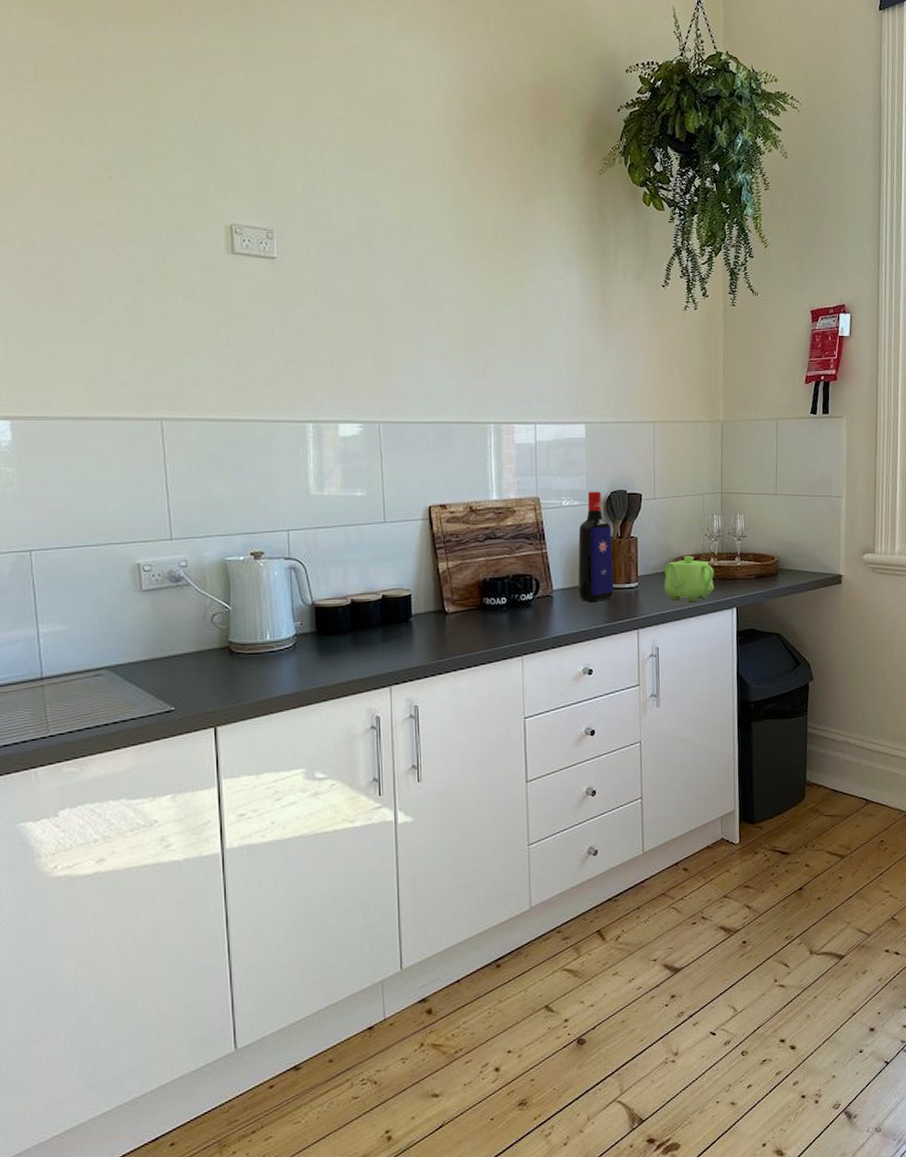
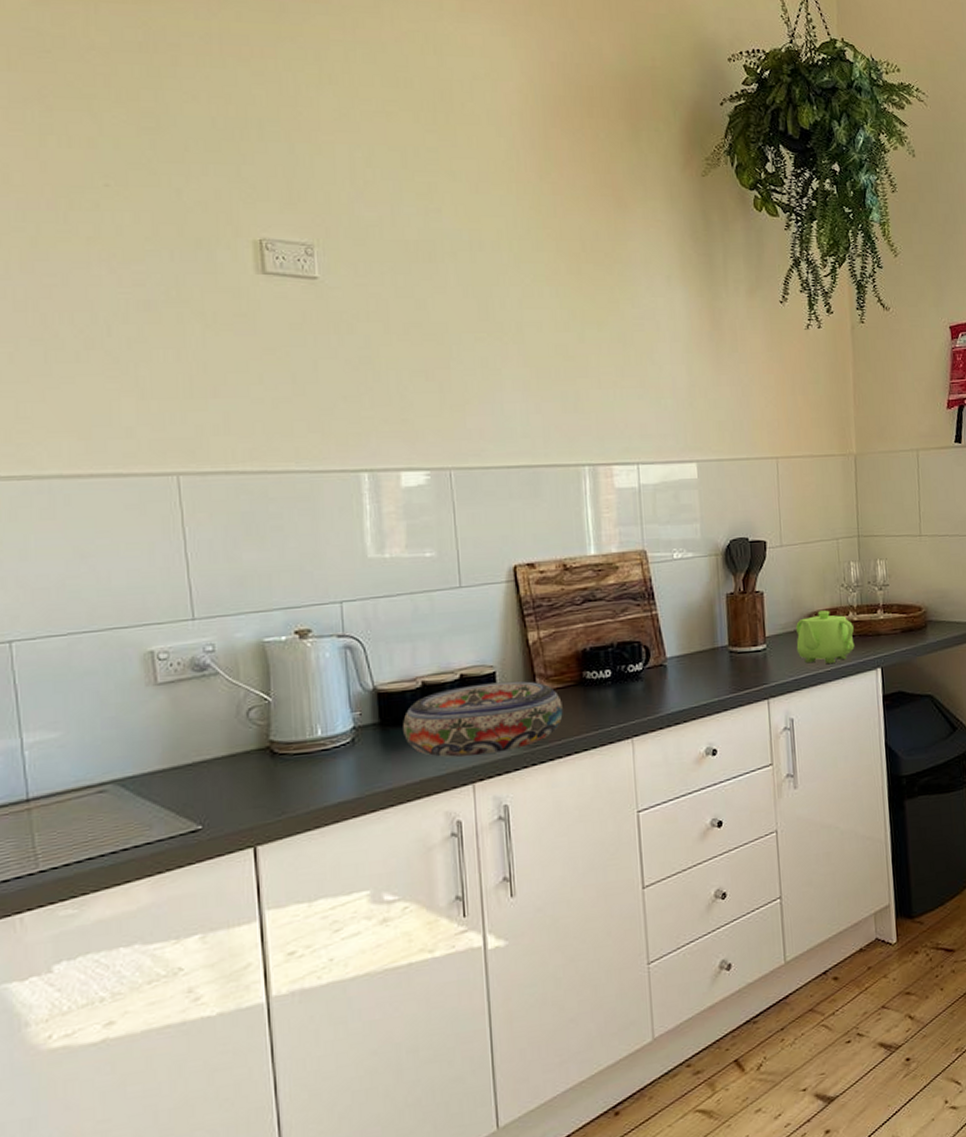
bowl: none [335,603,465,664] -> present [403,681,563,757]
liquor bottle: present [577,492,614,602] -> none [694,540,738,670]

